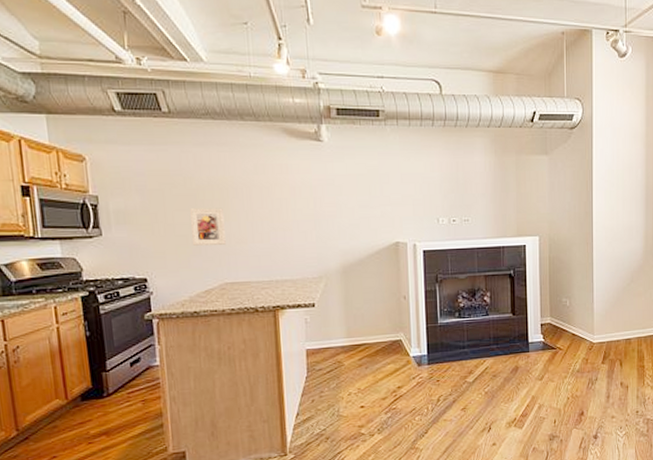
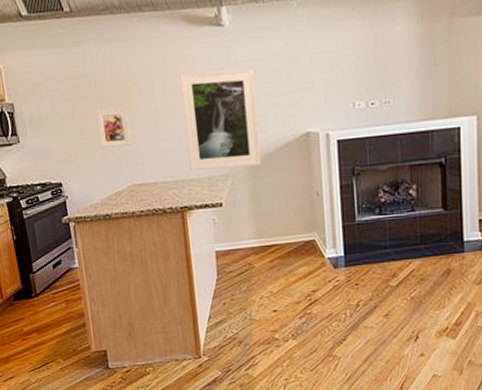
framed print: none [278,180,353,272] -> present [179,68,261,171]

